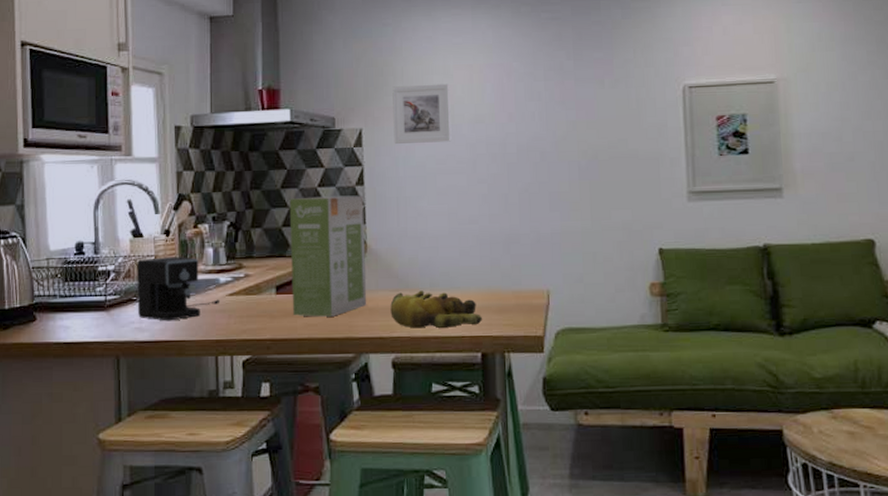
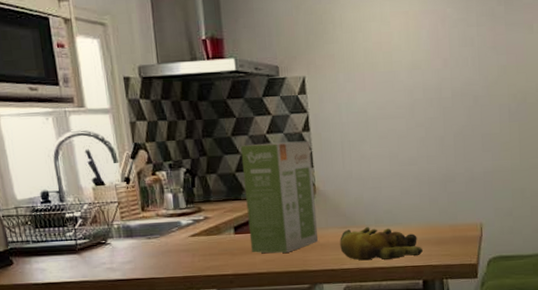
coffee maker: present [137,257,219,321] -> none [102,202,183,262]
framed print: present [392,83,452,144] -> none [332,30,391,91]

